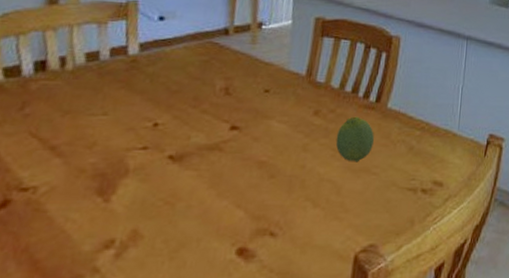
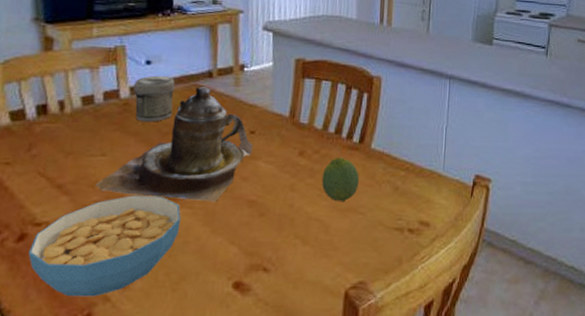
cereal bowl: none [10,157,185,269] -> present [29,195,181,297]
teapot: none [93,44,267,164] -> present [95,86,253,202]
jar: none [143,31,189,80] -> present [134,75,175,122]

